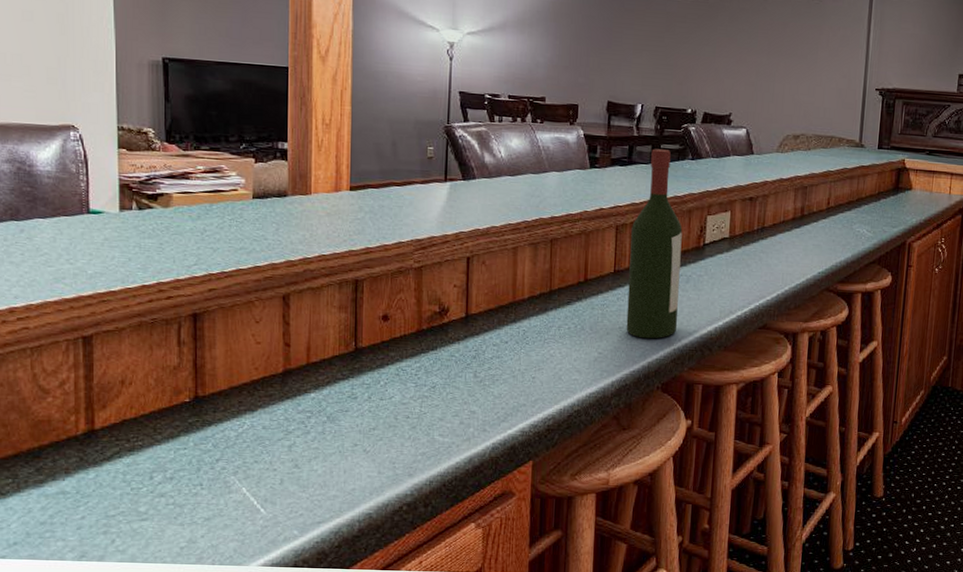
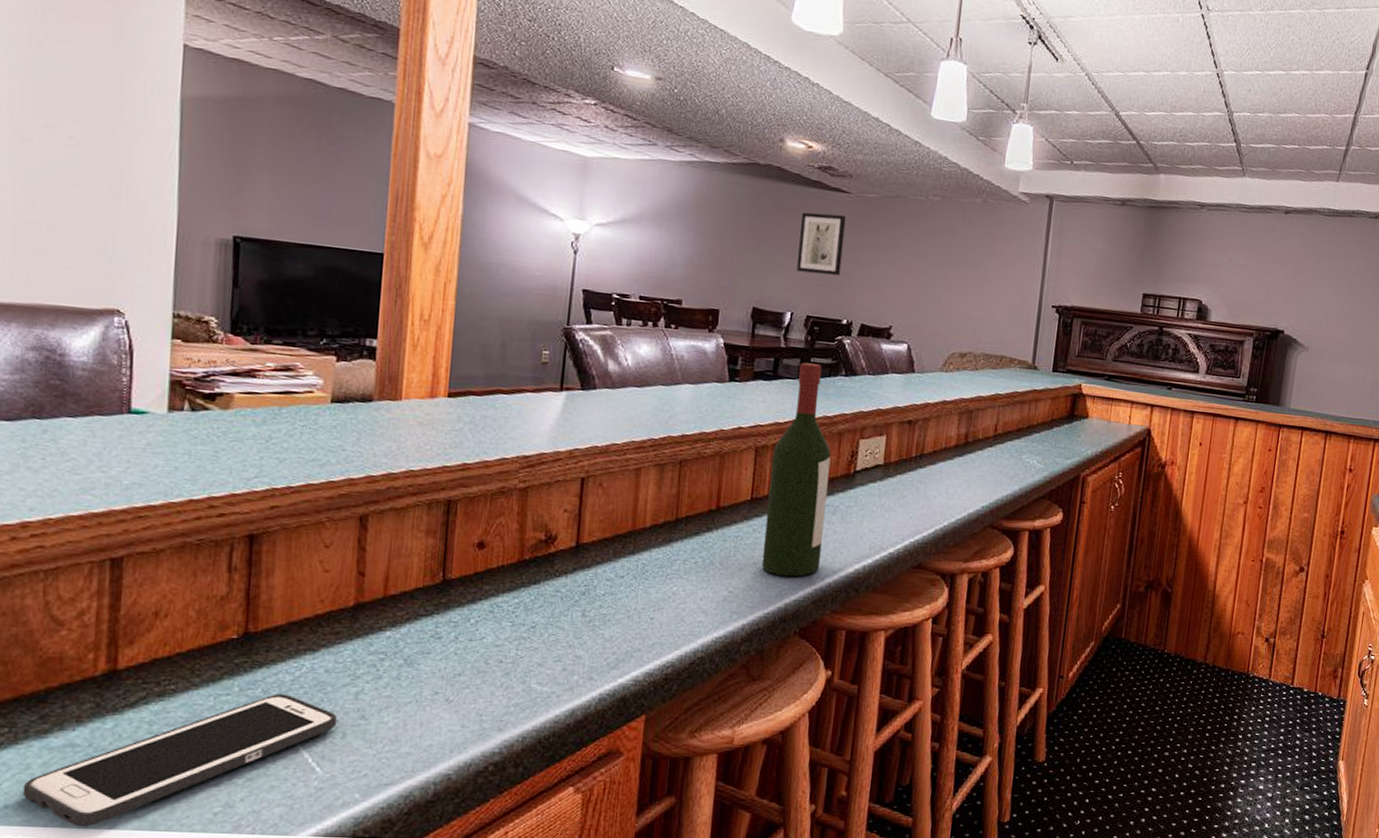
cell phone: none [27,447,276,560] -> present [22,693,338,827]
wall art: none [645,13,687,70] -> present [797,212,847,276]

